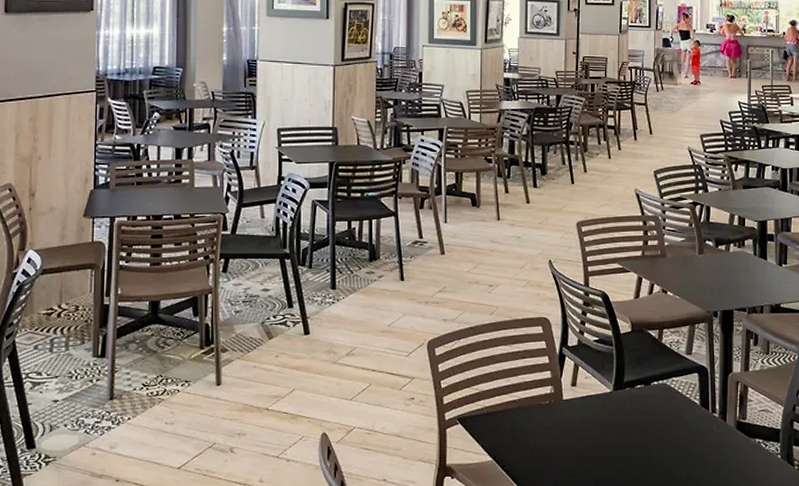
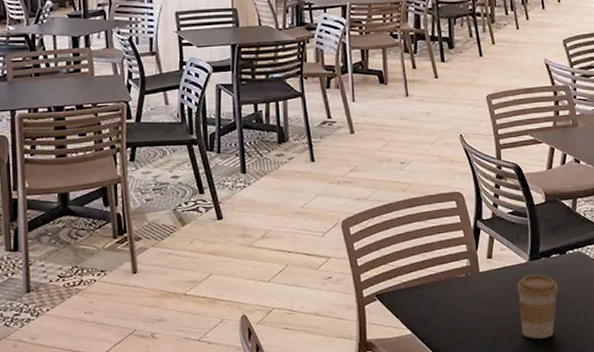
coffee cup: none [600,405,642,472] -> present [517,274,558,339]

